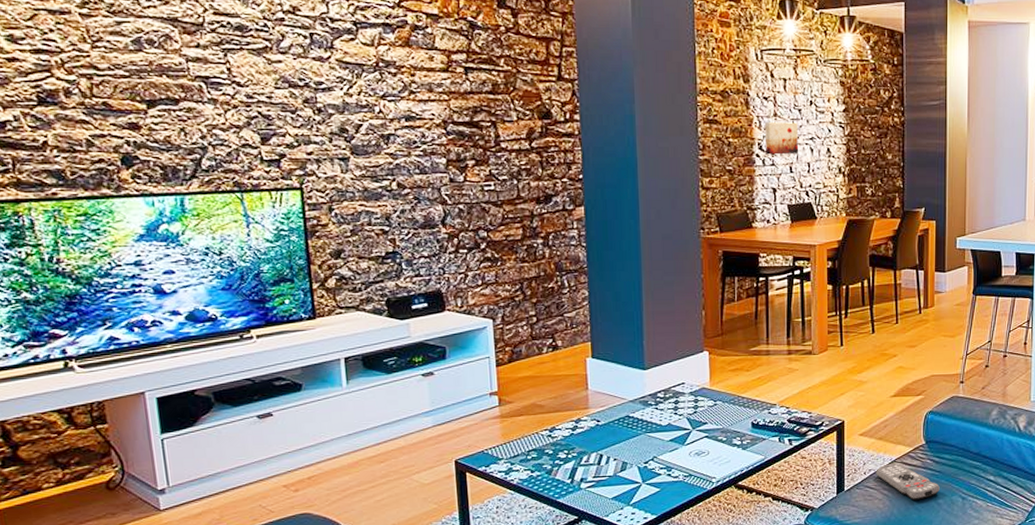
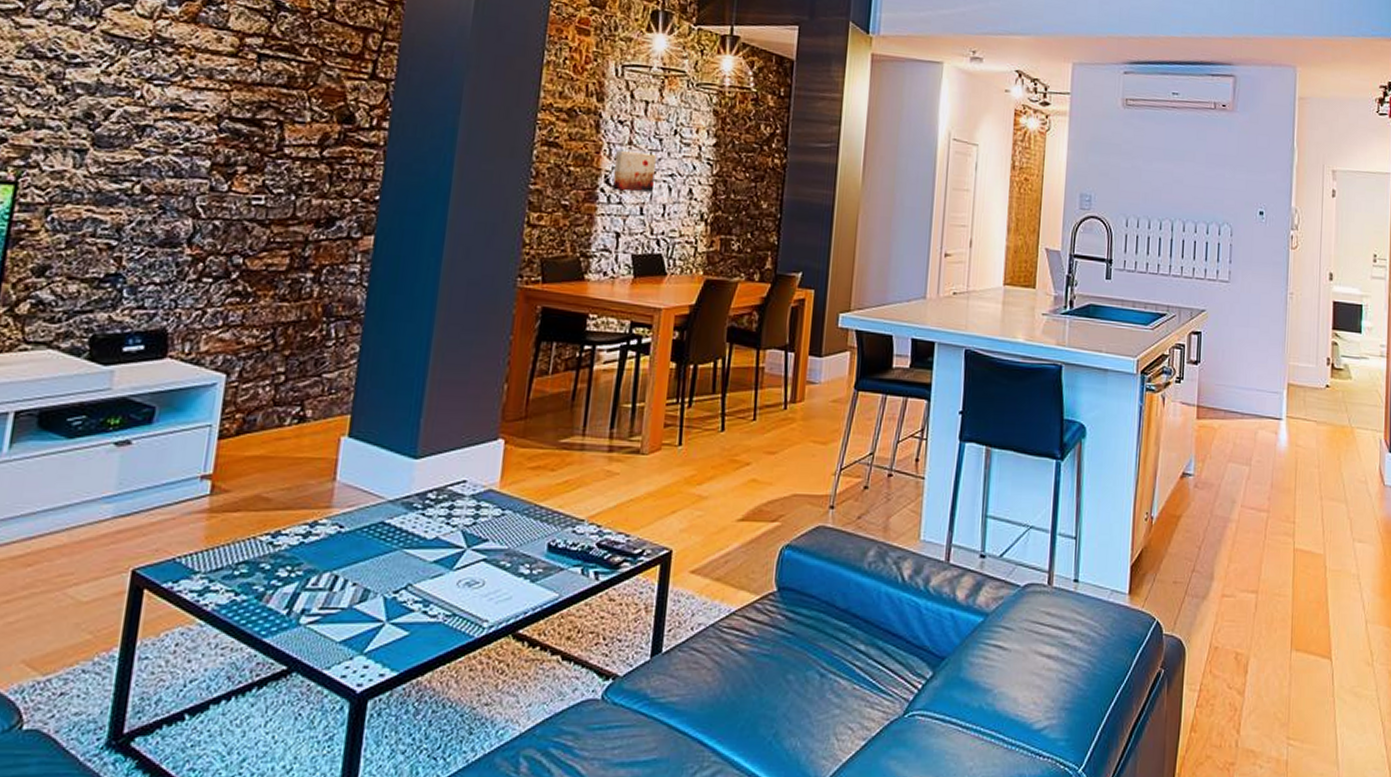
remote control: present [875,463,940,501] -> none [706,617,792,674]

